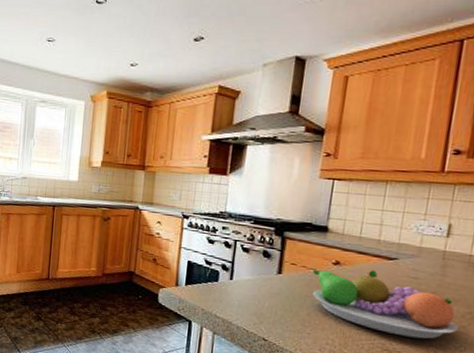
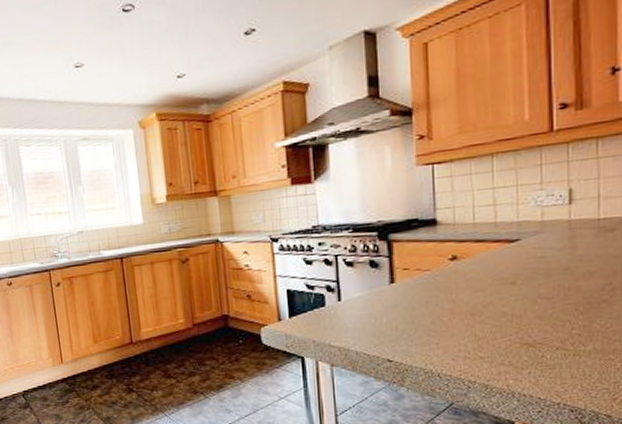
fruit bowl: present [313,269,459,339] -> none [429,257,601,325]

